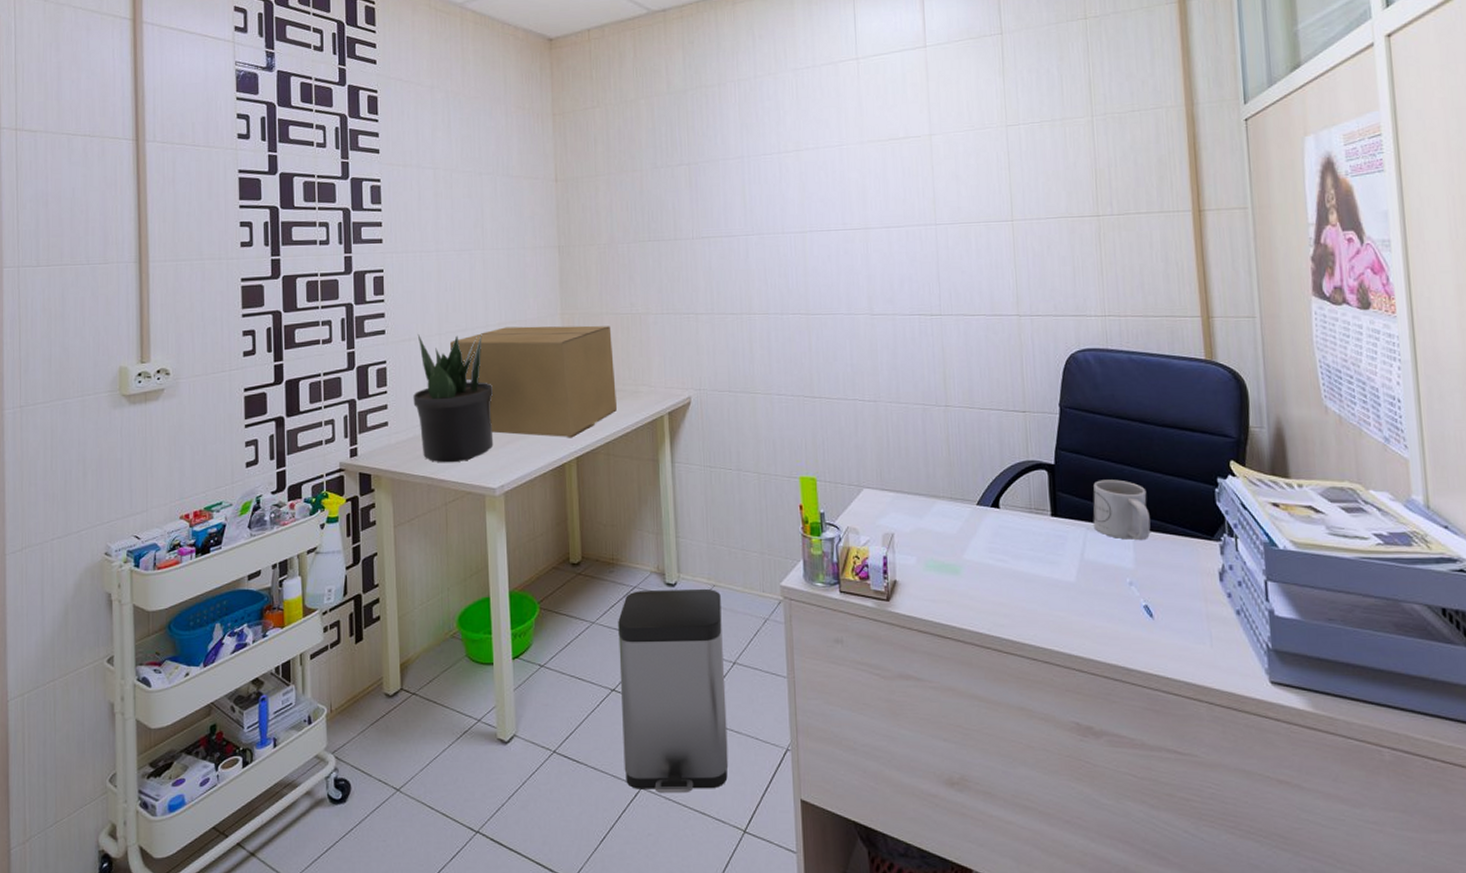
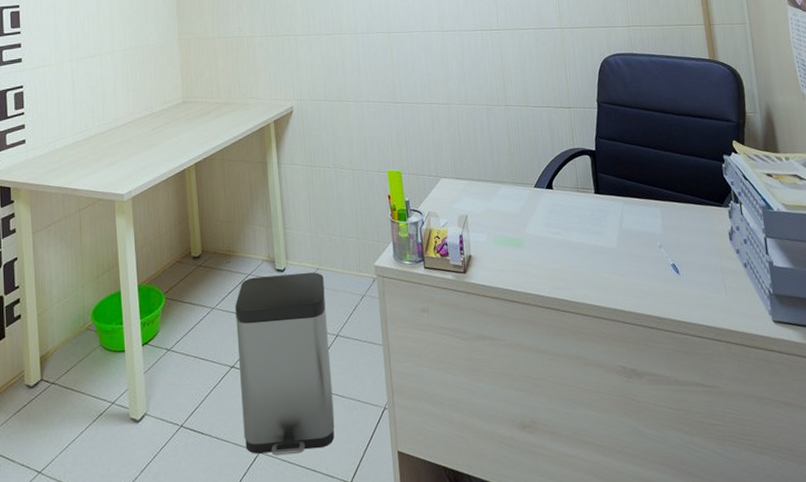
planter: present [413,334,494,463] -> none [48,59,121,174]
box: present [449,325,617,437] -> none [80,48,229,147]
mug: present [1092,479,1151,541] -> none [627,160,674,211]

